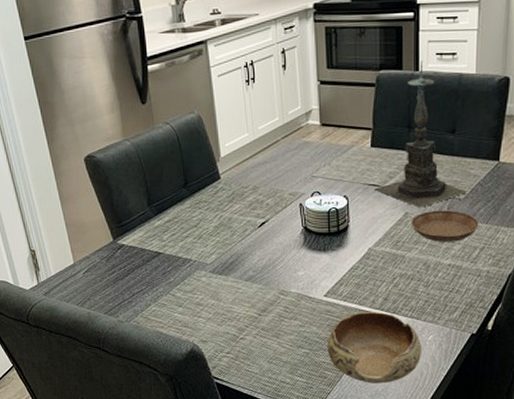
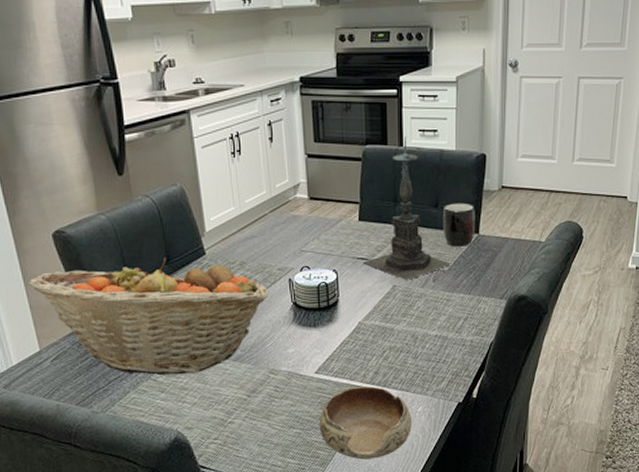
fruit basket: none [64,181,280,291] -> present [28,257,269,375]
saucer: present [410,210,479,242] -> none [398,282,462,314]
mug: none [459,128,496,174] -> present [442,203,475,247]

